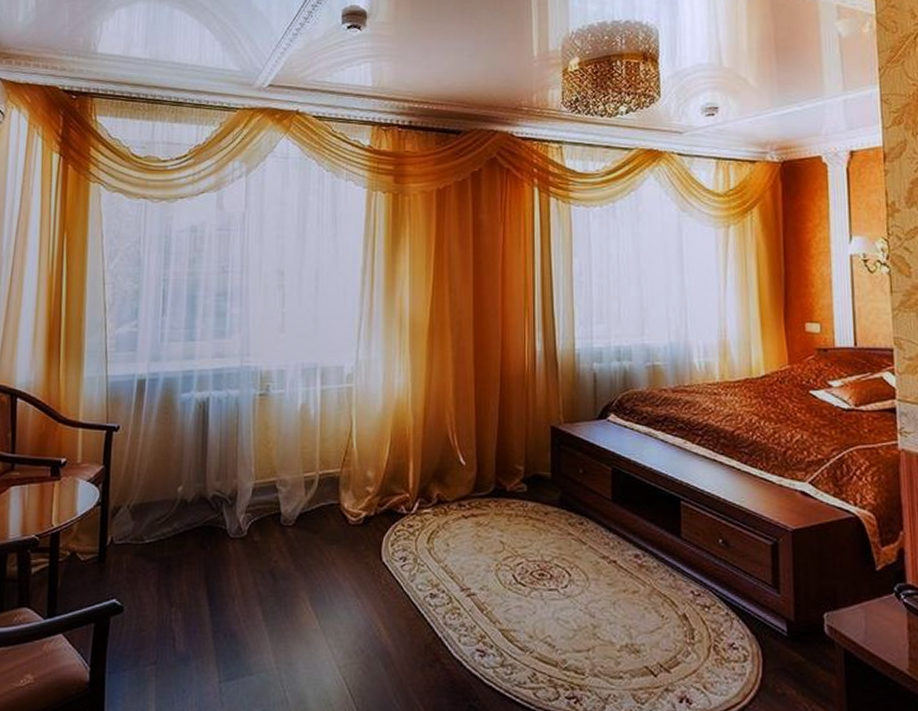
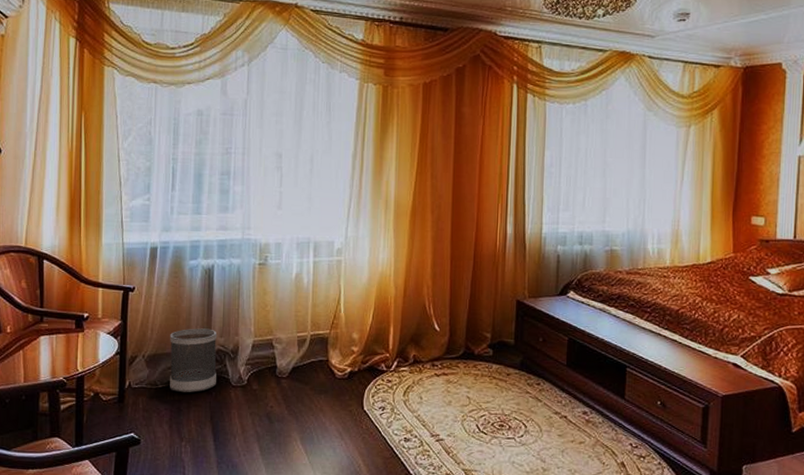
wastebasket: none [158,471,213,549] -> present [170,328,218,393]

